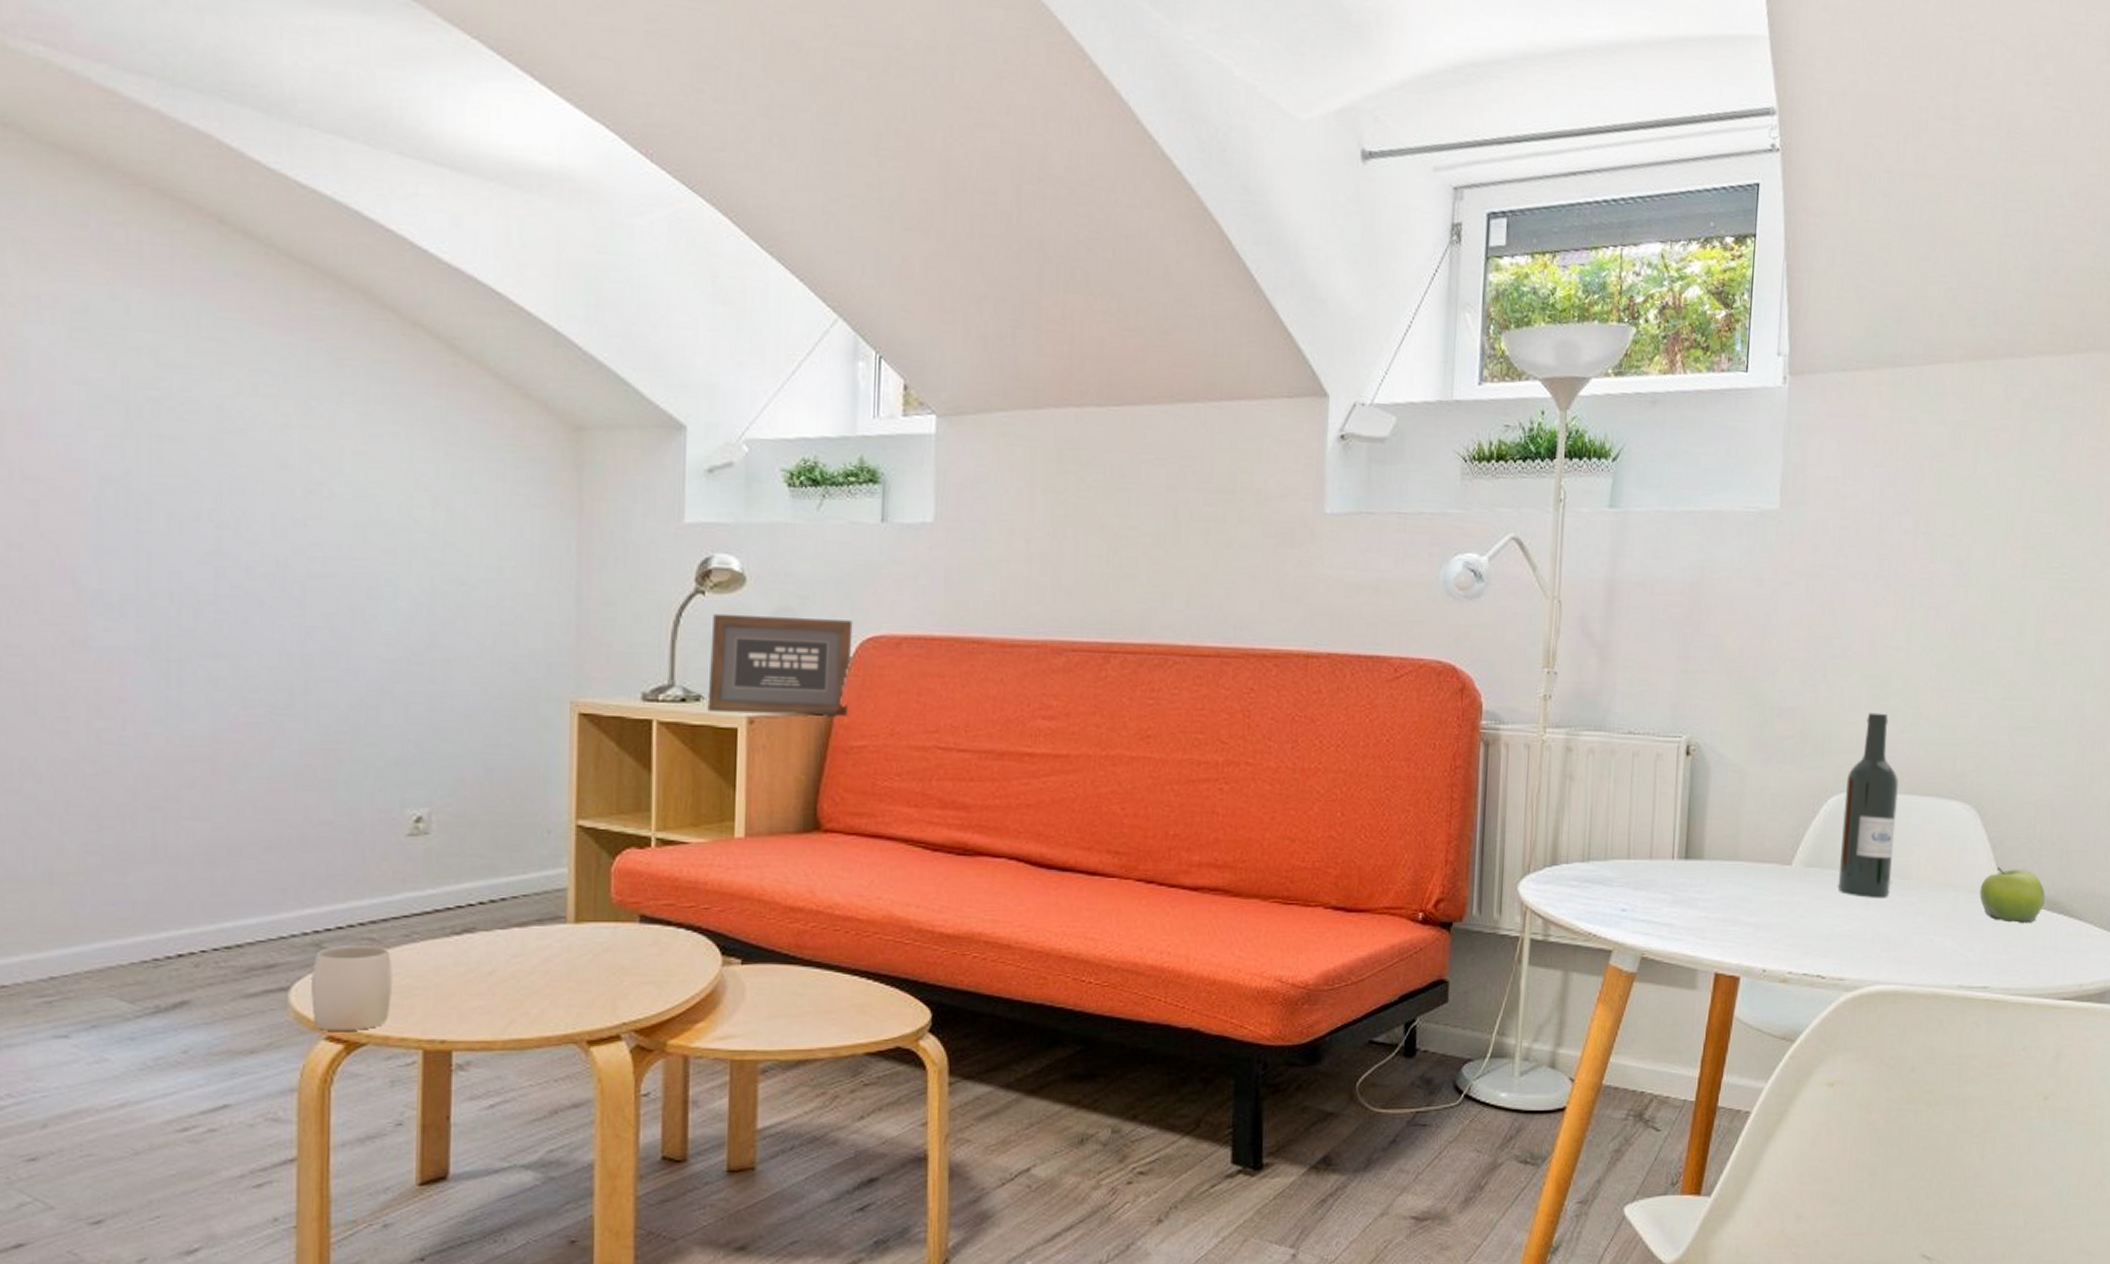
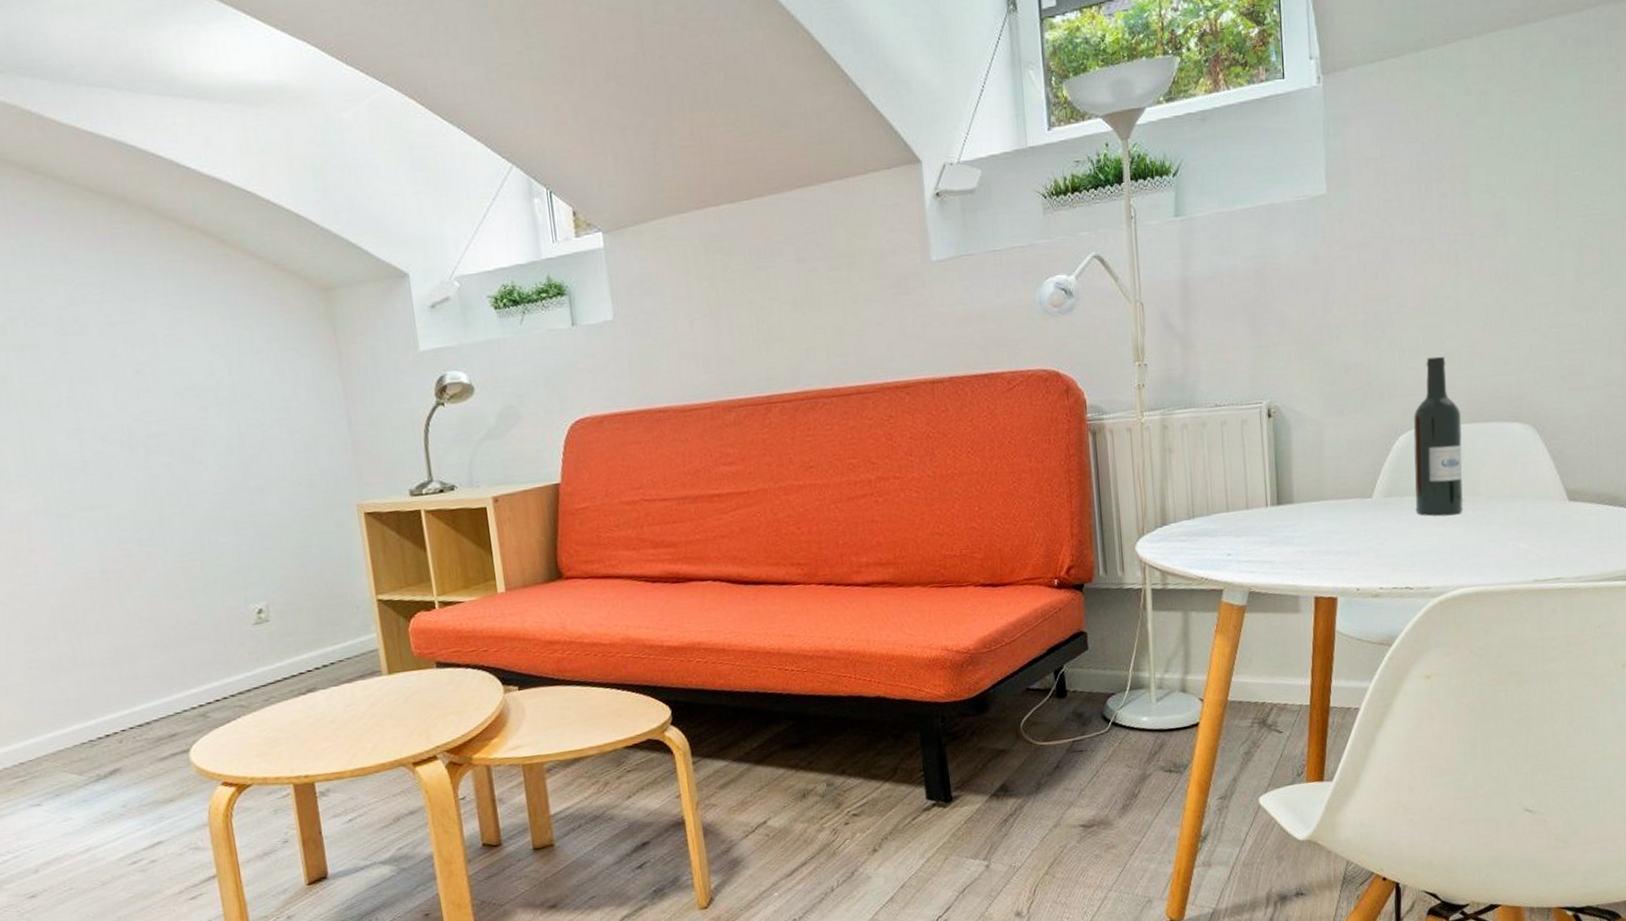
mug: present [311,946,394,1031] -> none [203,710,264,779]
picture frame: present [707,613,853,717] -> none [453,409,570,498]
fruit: present [1979,866,2046,924] -> none [1545,472,1606,521]

